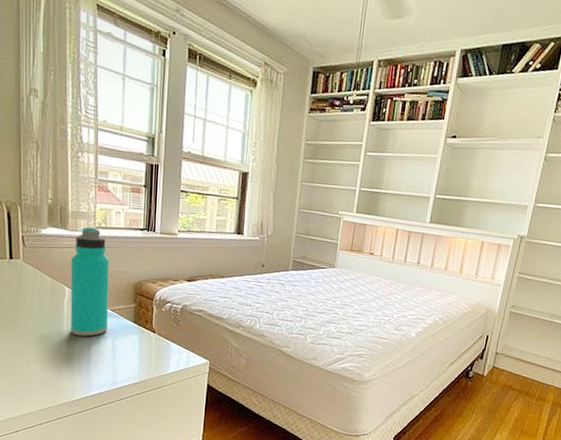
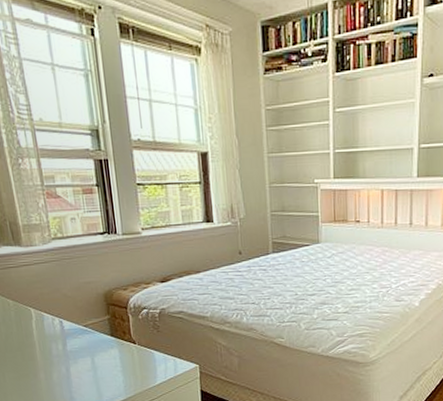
water bottle: present [70,227,110,337] -> none [31,239,84,359]

